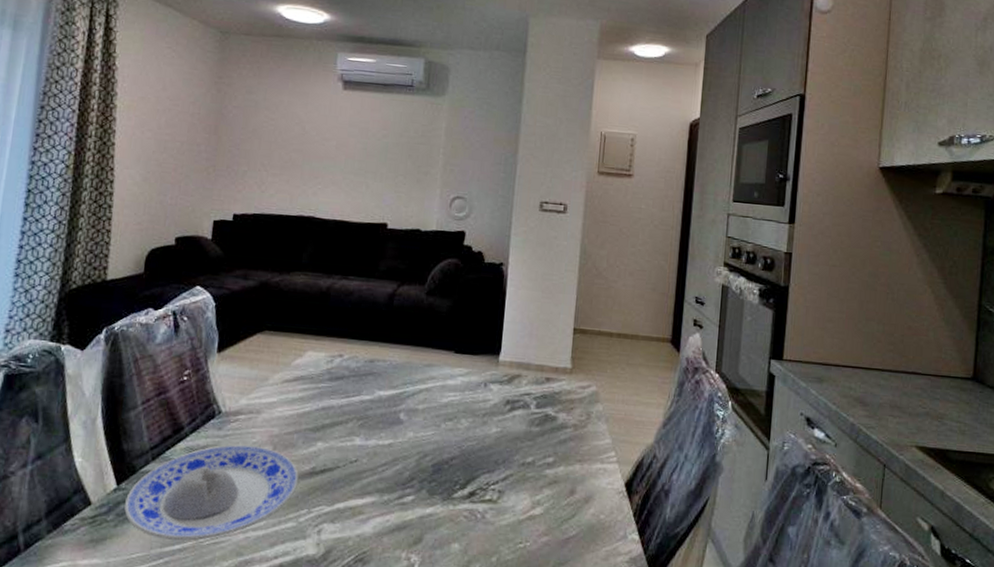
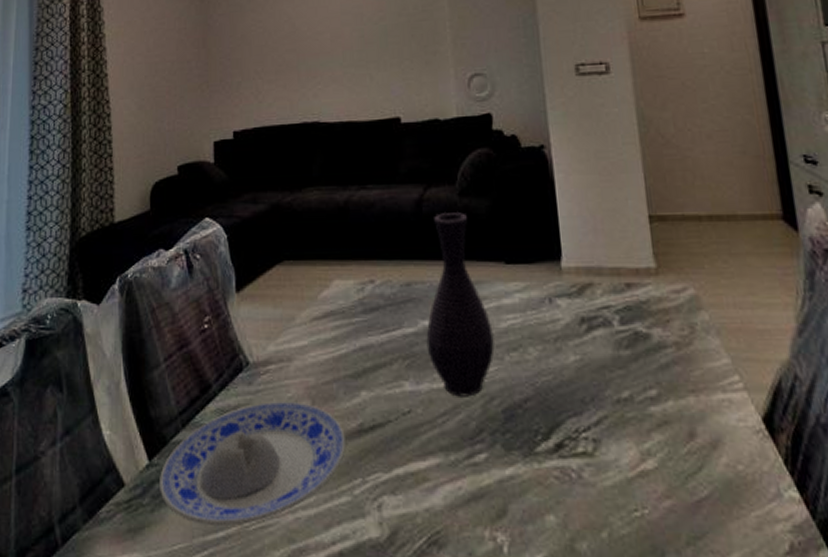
vase: none [378,307,436,453] -> present [426,212,495,397]

